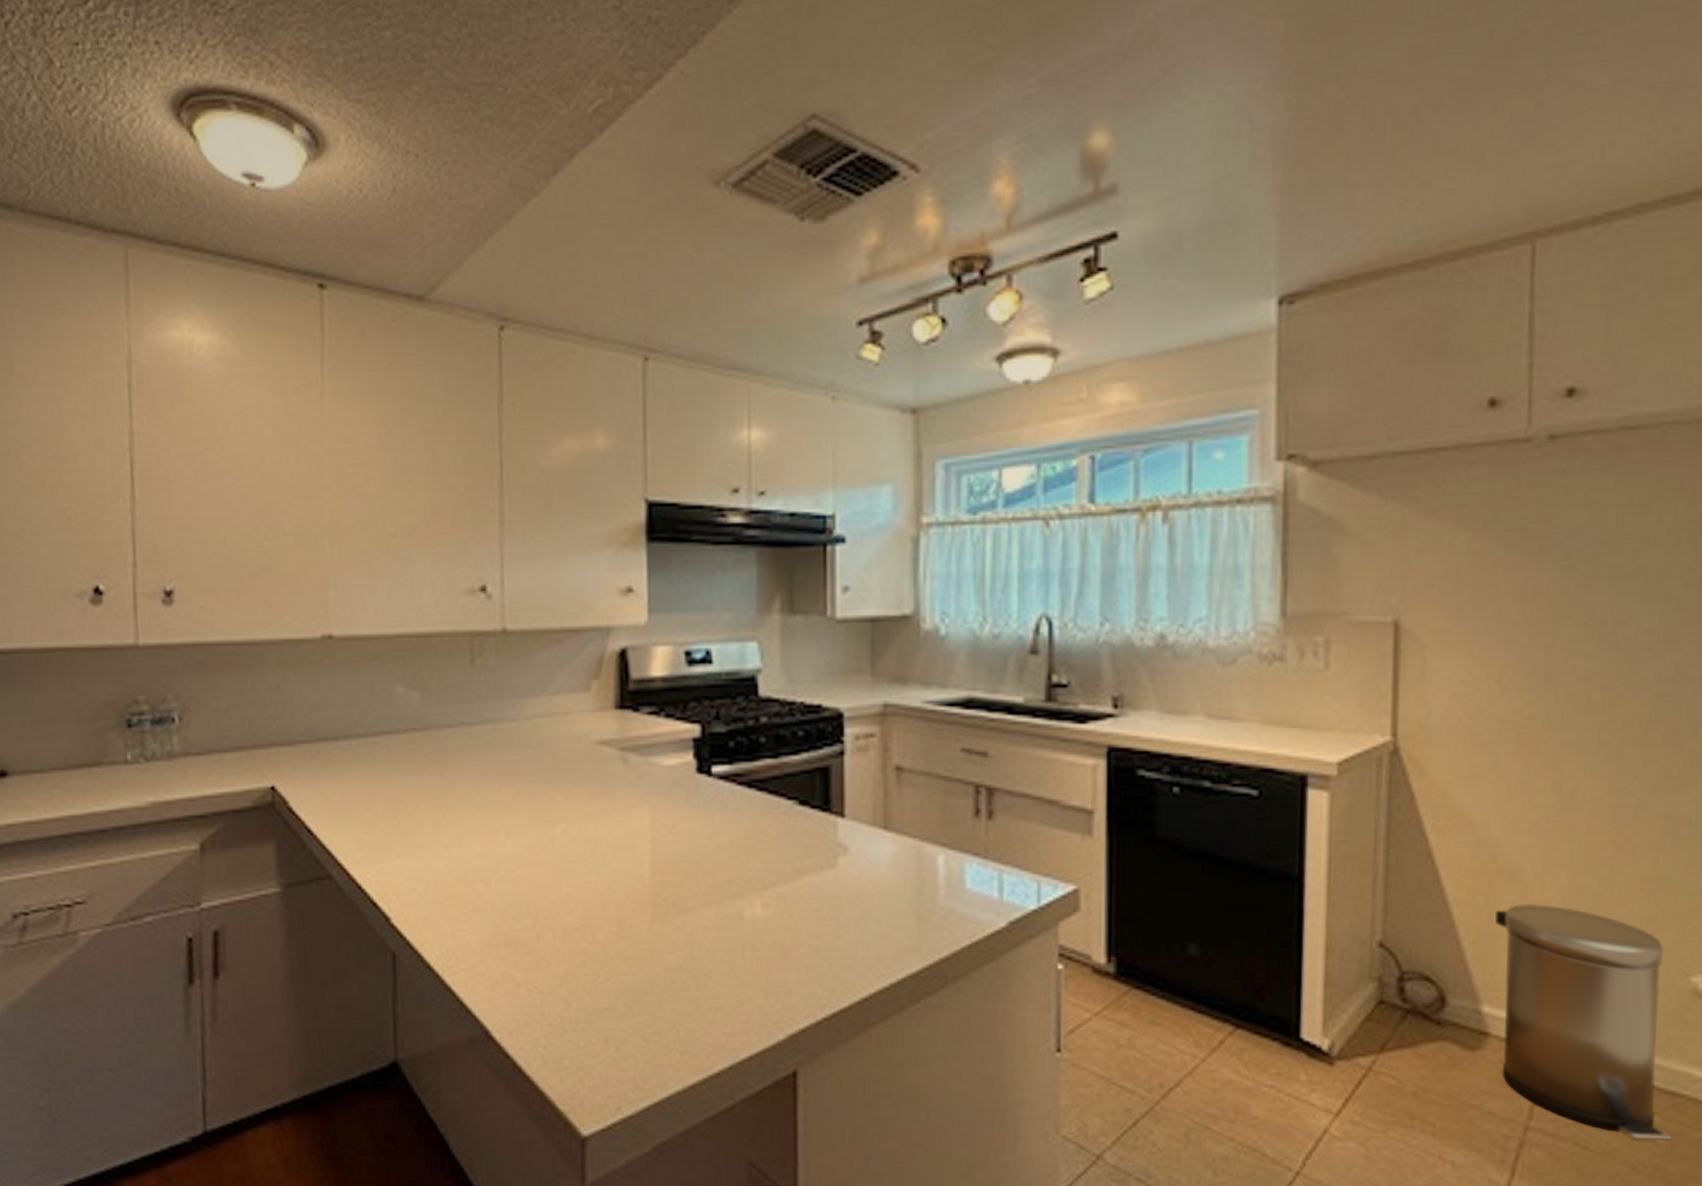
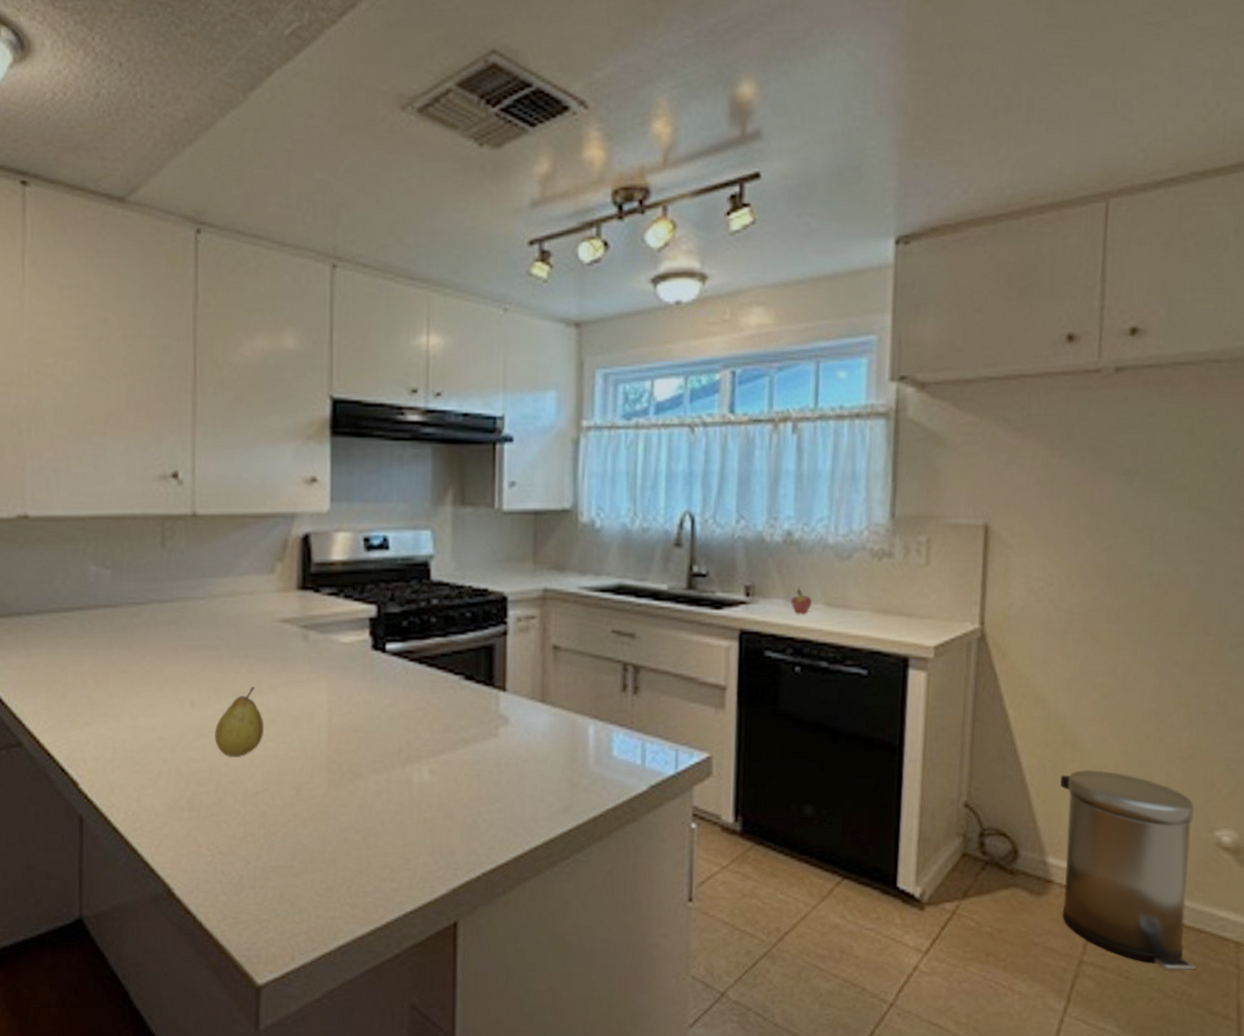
fruit: none [531,814,583,889] -> present [214,686,264,757]
fruit: none [1165,697,1192,728] -> present [790,587,813,615]

